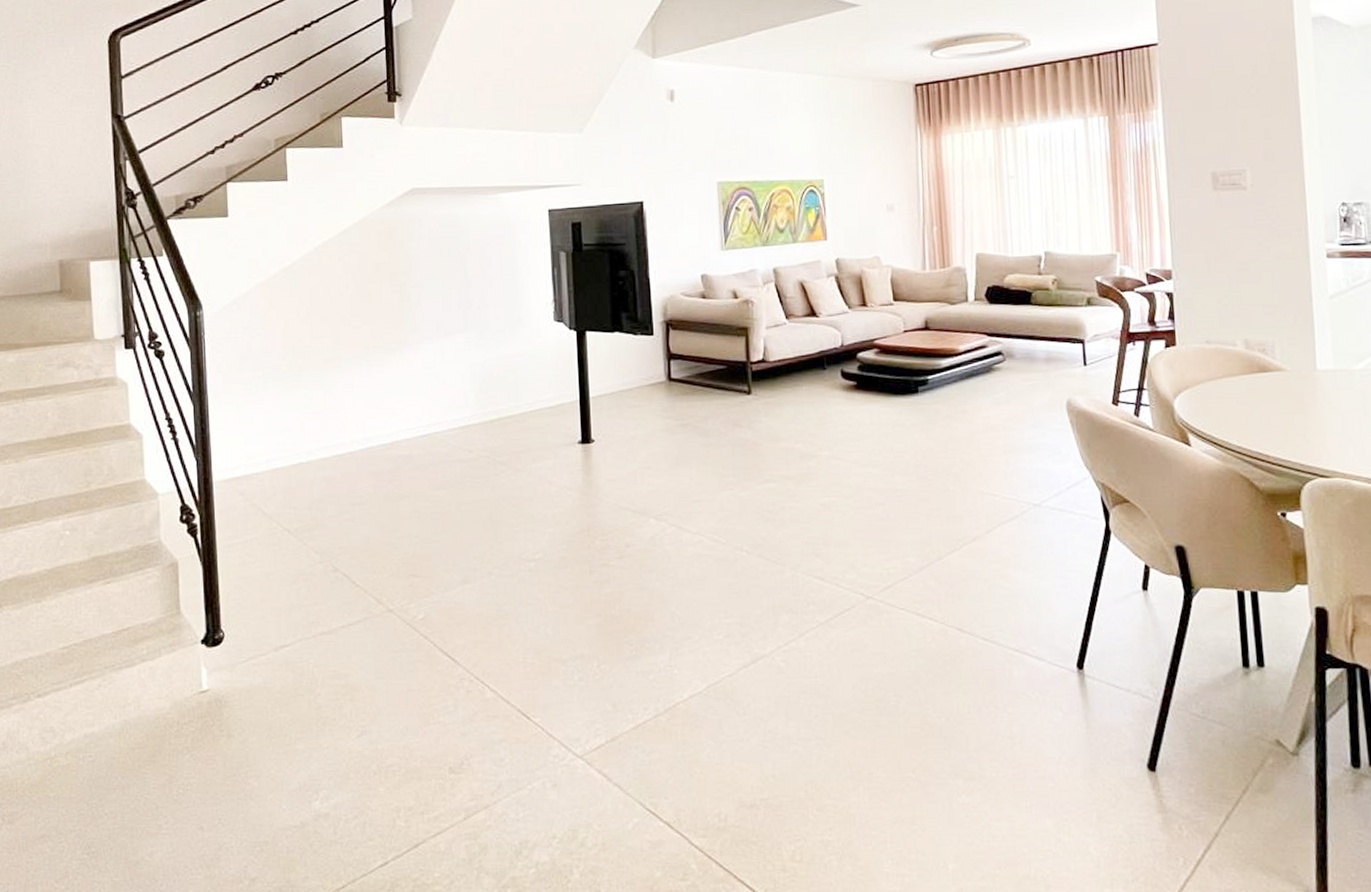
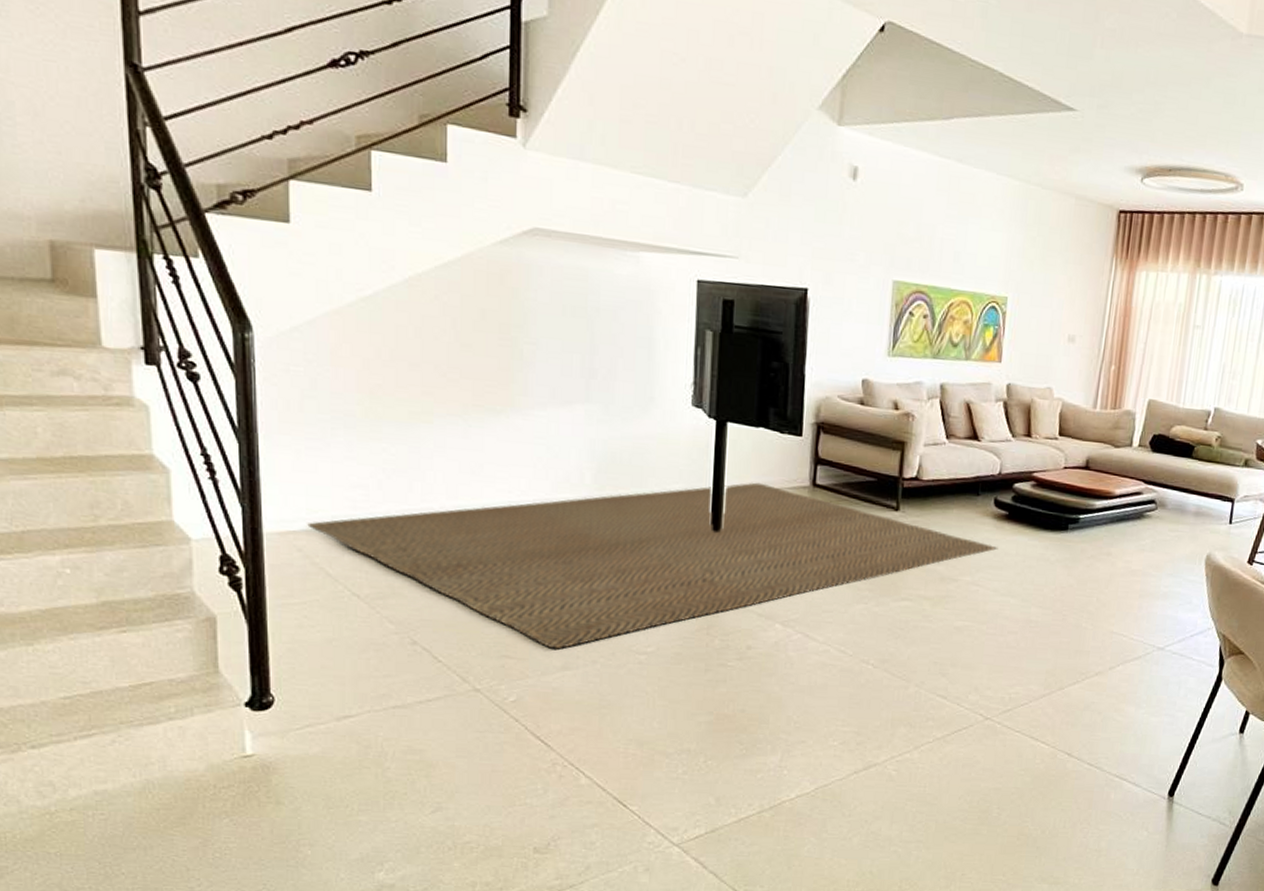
rug: none [247,383,852,564] -> present [307,482,998,649]

